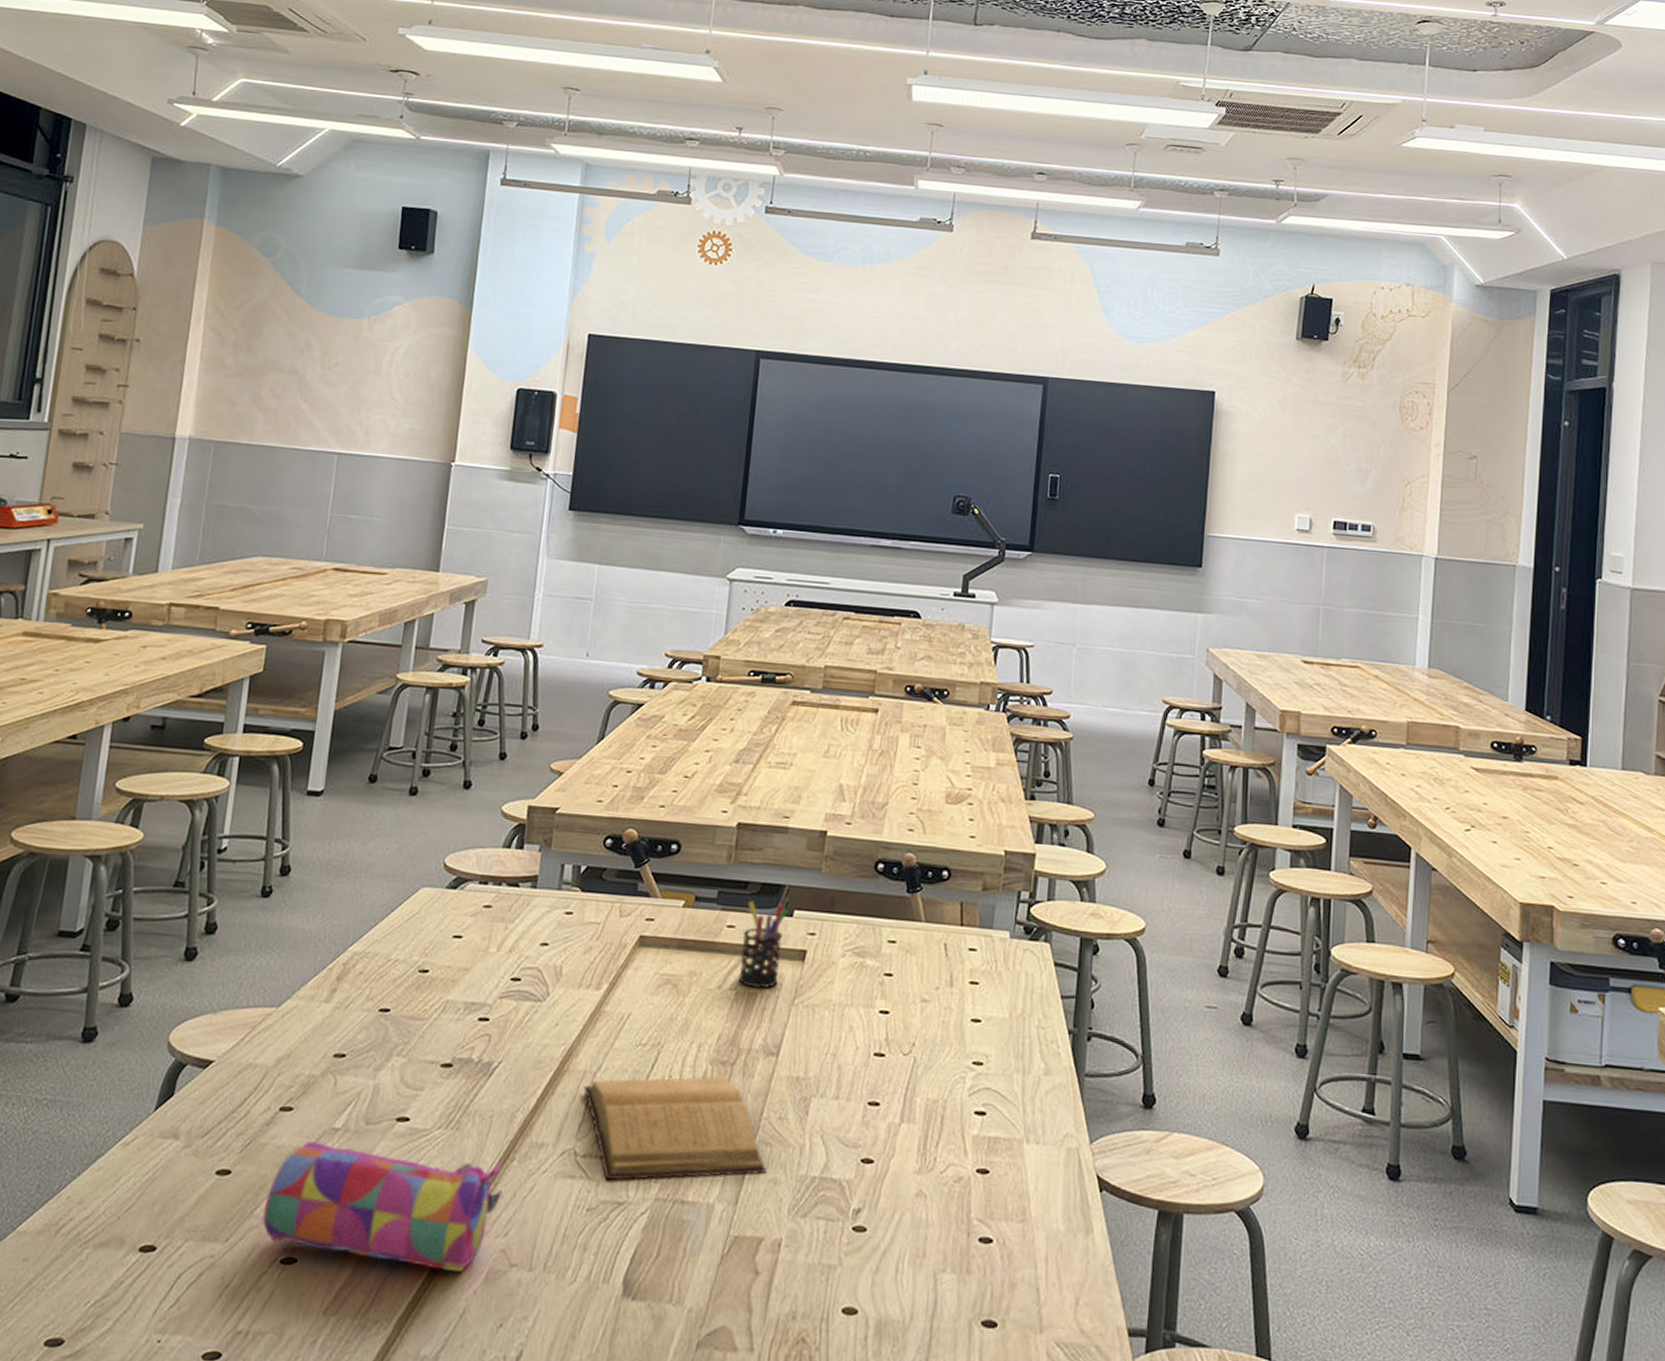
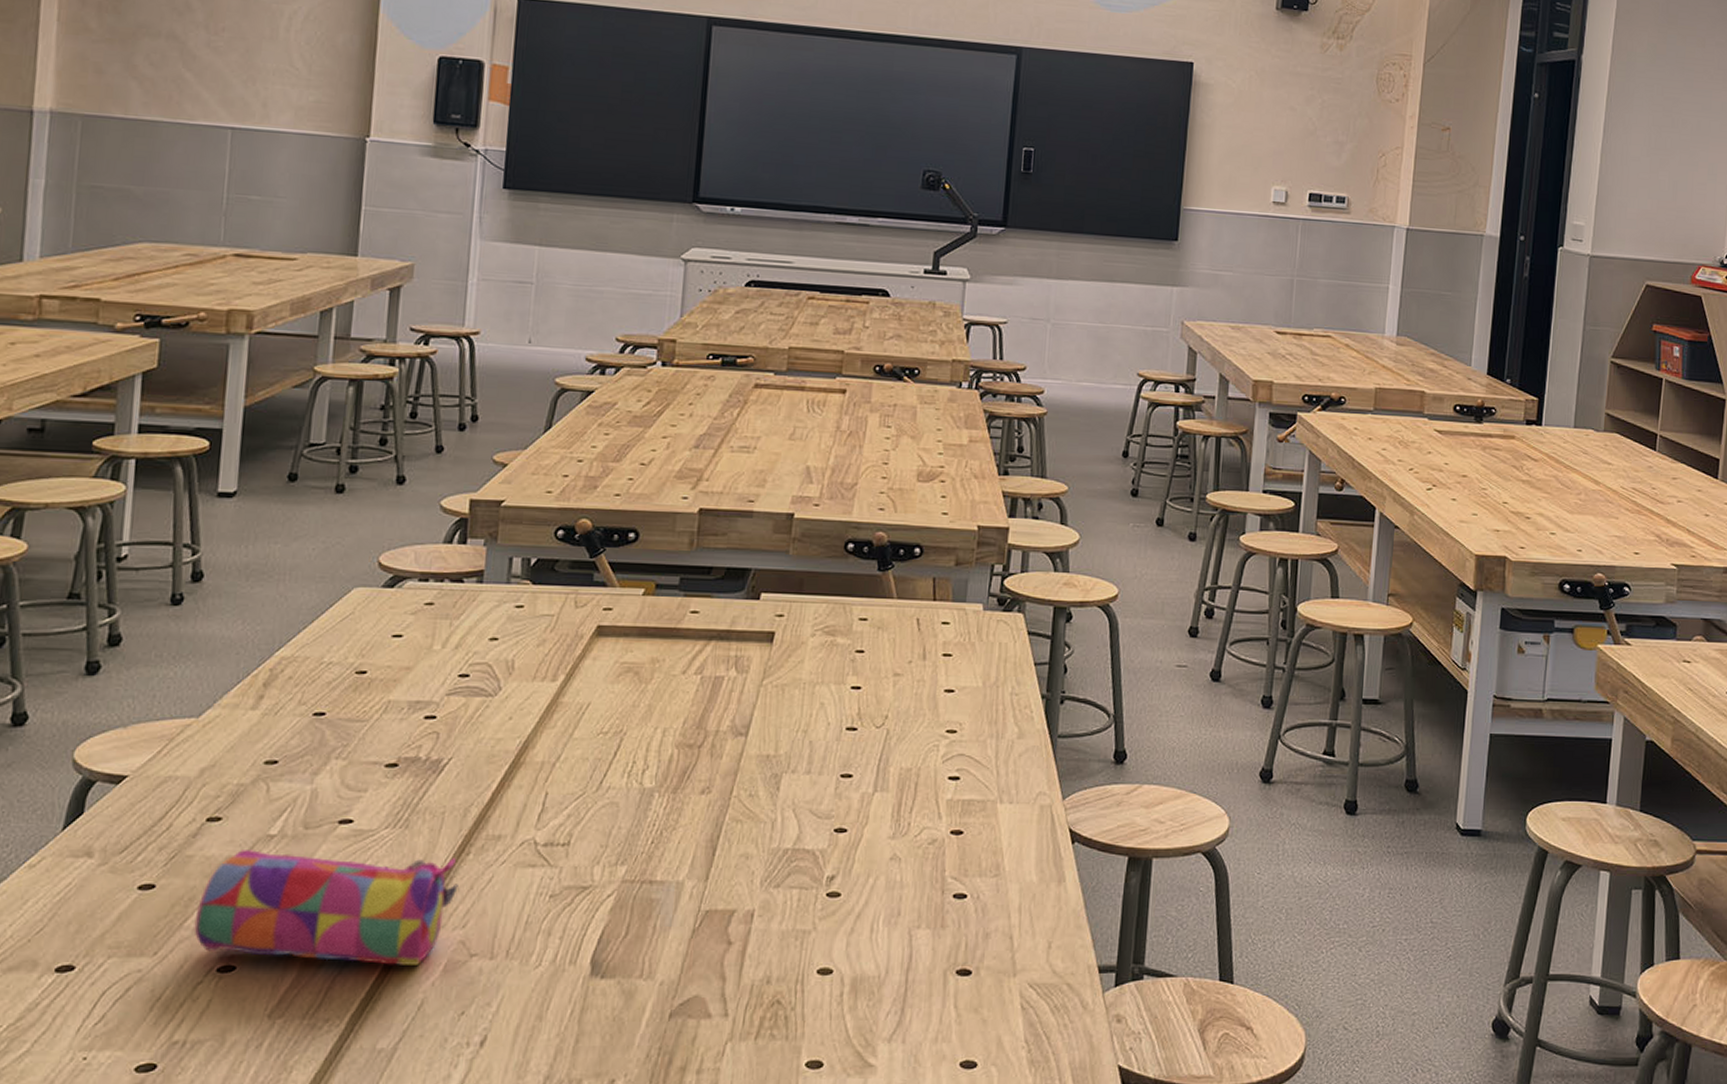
book: present [583,1076,767,1181] -> none [542,760,738,867]
pen holder: present [738,900,789,989] -> none [703,585,755,672]

